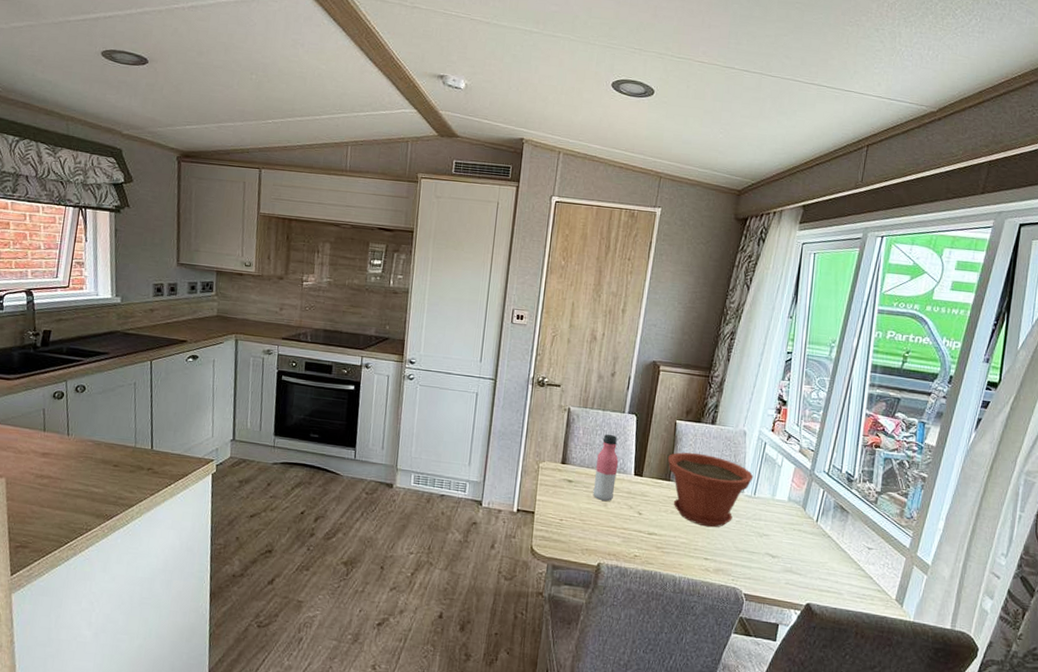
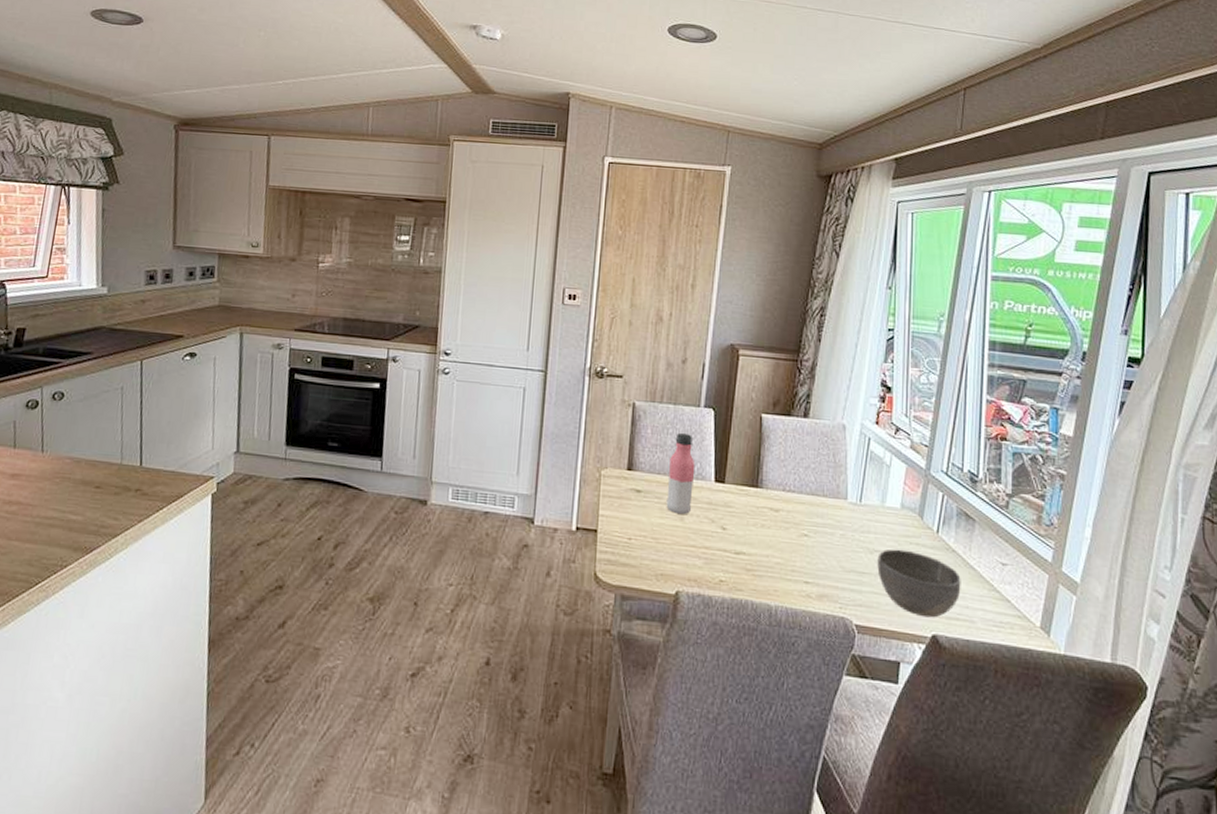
plant pot: present [667,452,754,528] -> none [753,452,858,544]
bowl: none [765,533,834,590] -> present [877,548,961,618]

